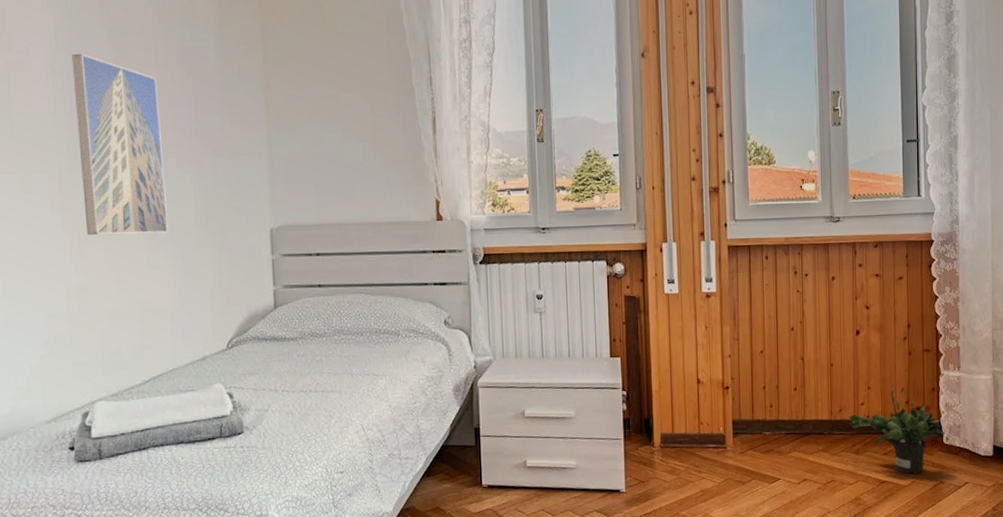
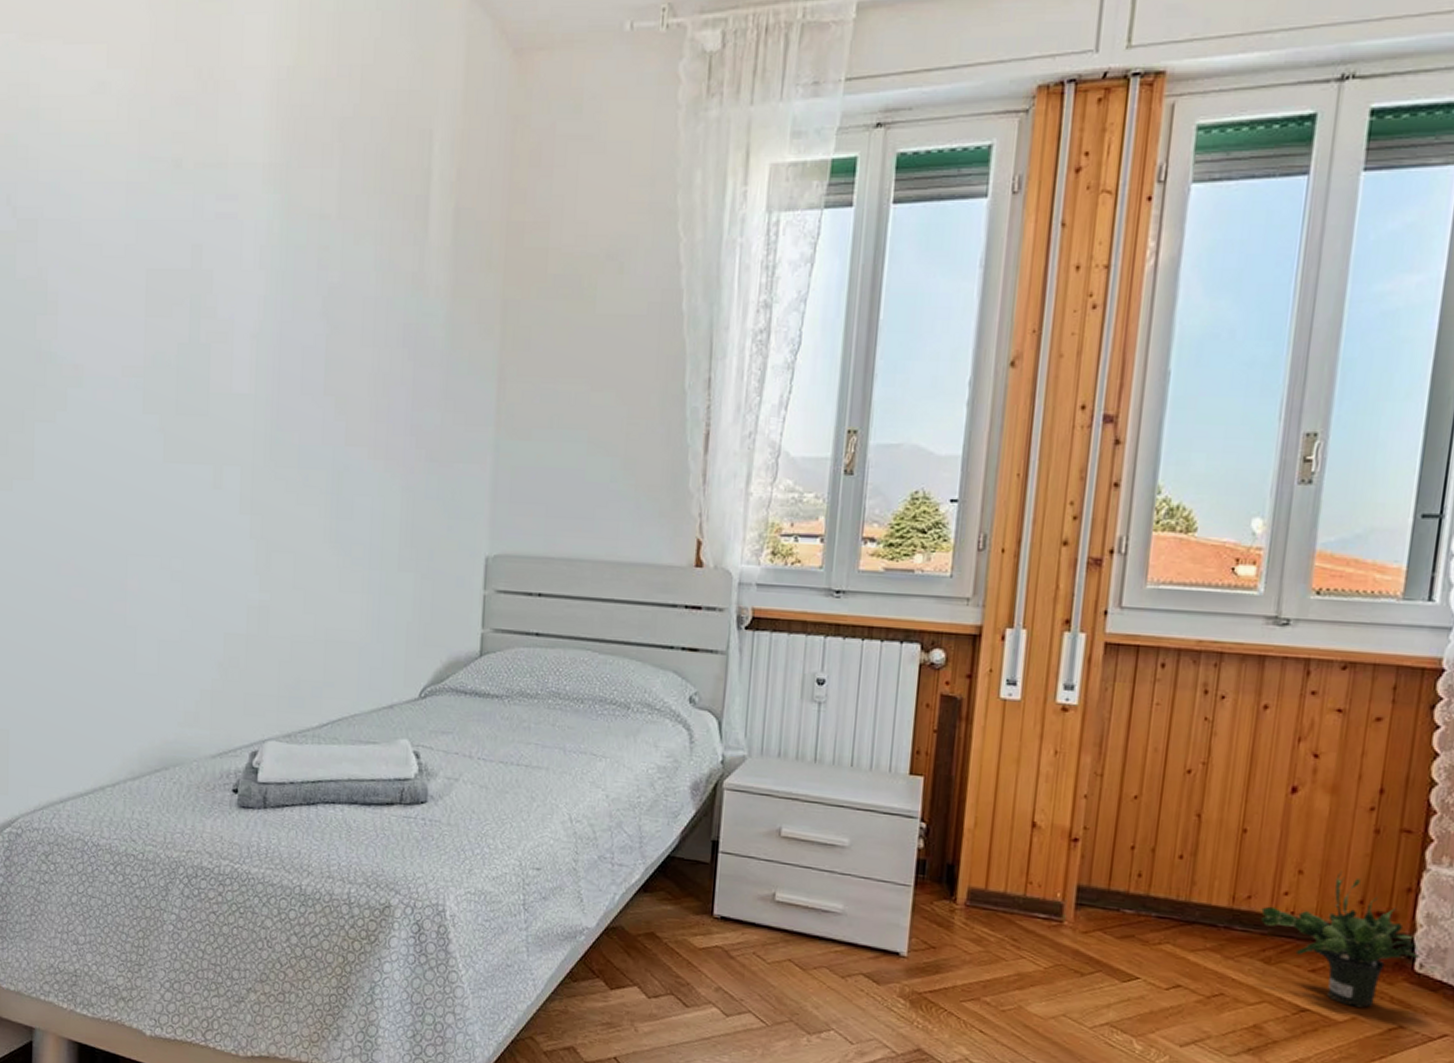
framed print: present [71,53,168,236] -> none [276,325,372,550]

